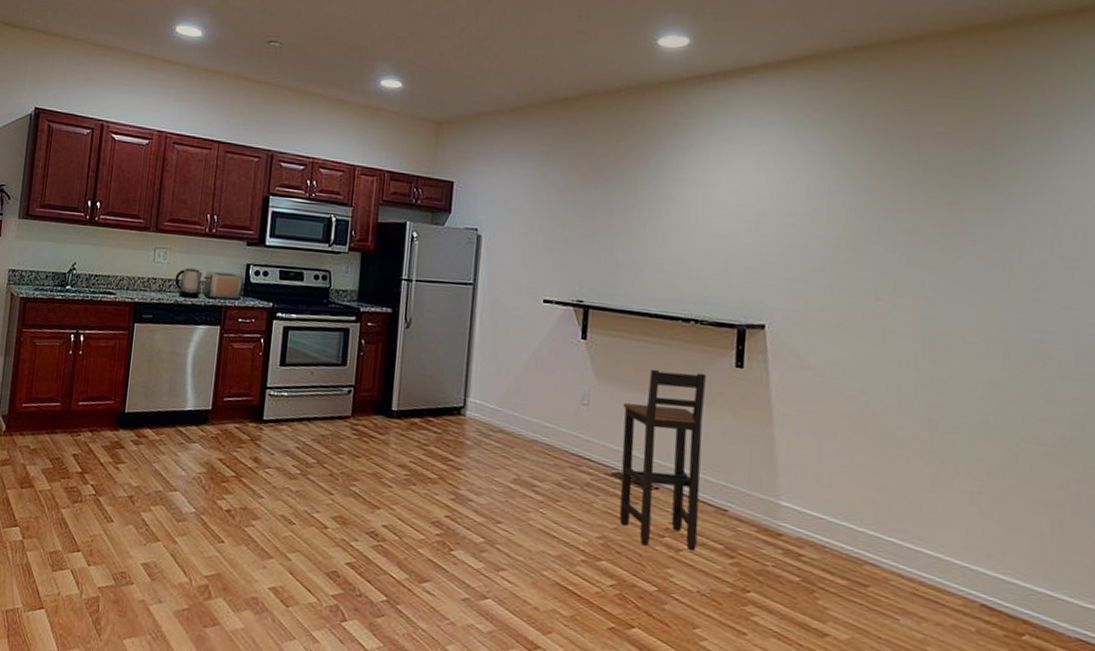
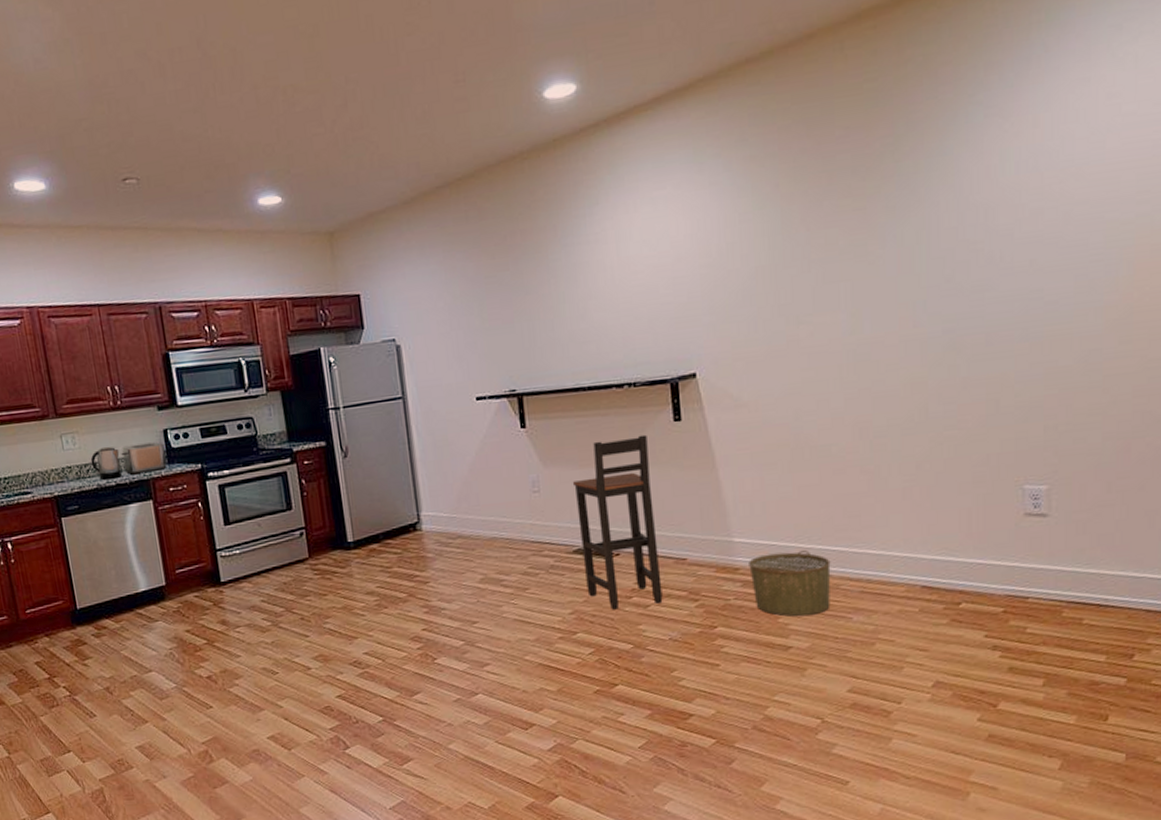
basket: none [792,526,882,606] -> present [749,550,831,617]

